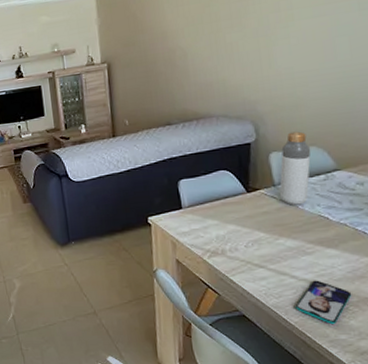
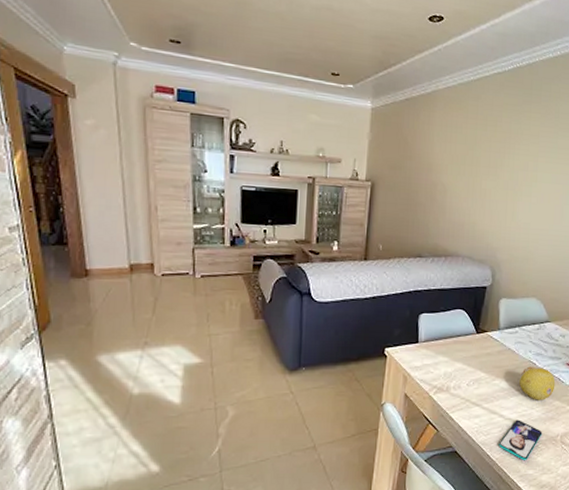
bottle: present [279,131,311,205] -> none [502,282,532,350]
fruit: none [308,220,361,258] -> present [518,366,556,400]

